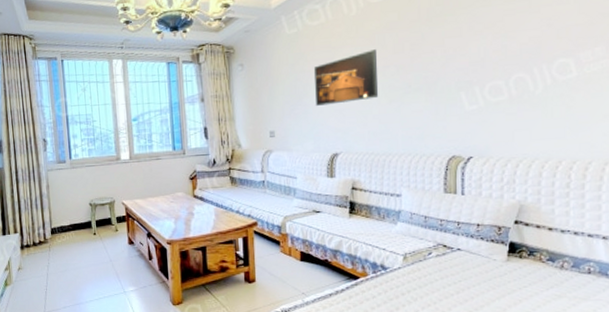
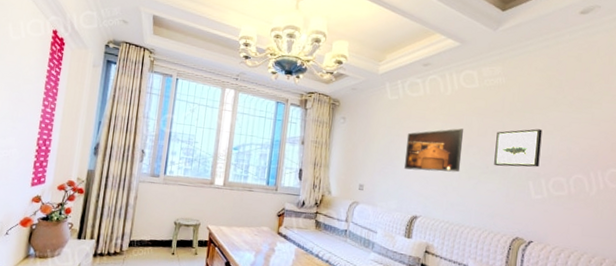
wall art: none [416,31,470,83] -> present [494,129,542,167]

